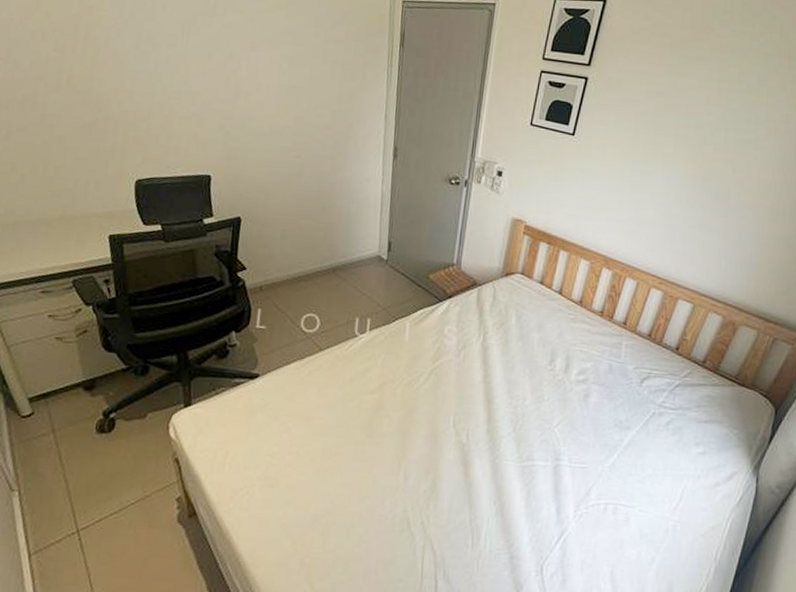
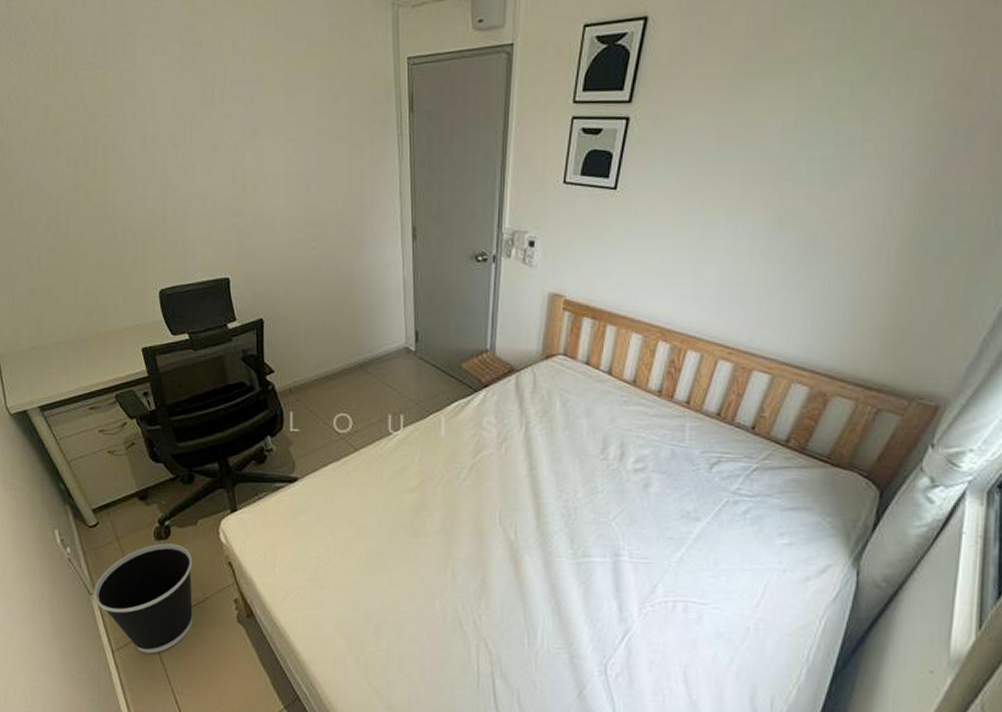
wastebasket: none [16,436,136,557] -> present [94,543,193,654]

